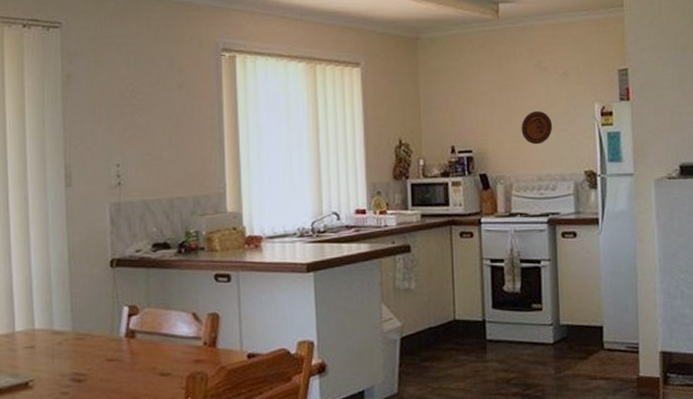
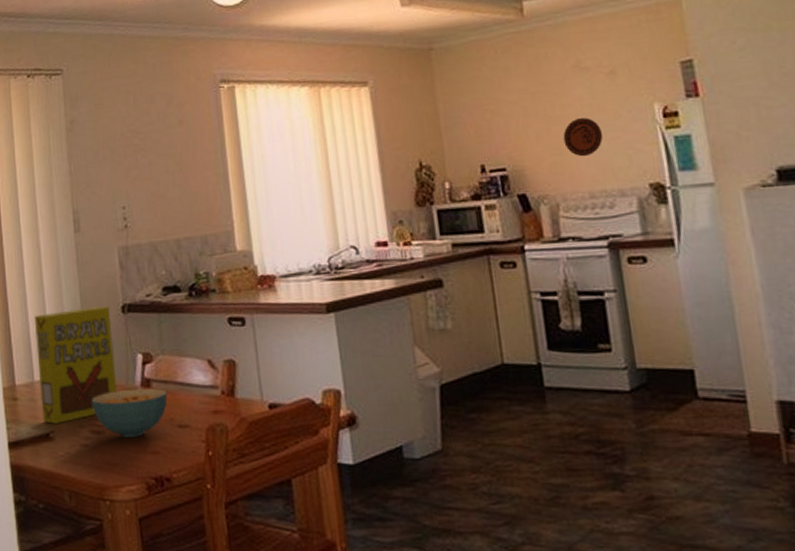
cereal box: none [19,260,101,373] -> present [35,306,118,424]
cereal bowl: none [74,339,151,385] -> present [91,388,168,438]

